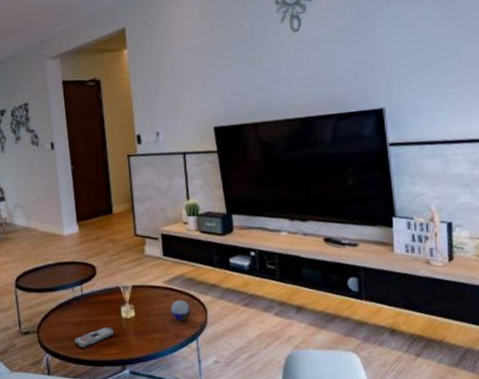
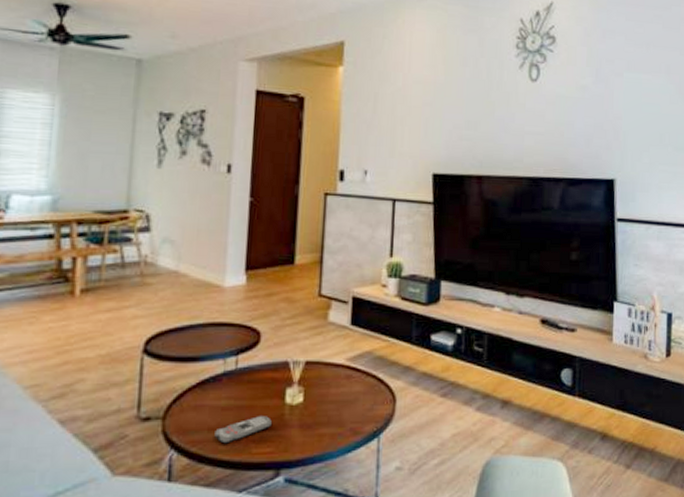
decorative orb: present [170,300,191,321] -> none [350,384,376,411]

